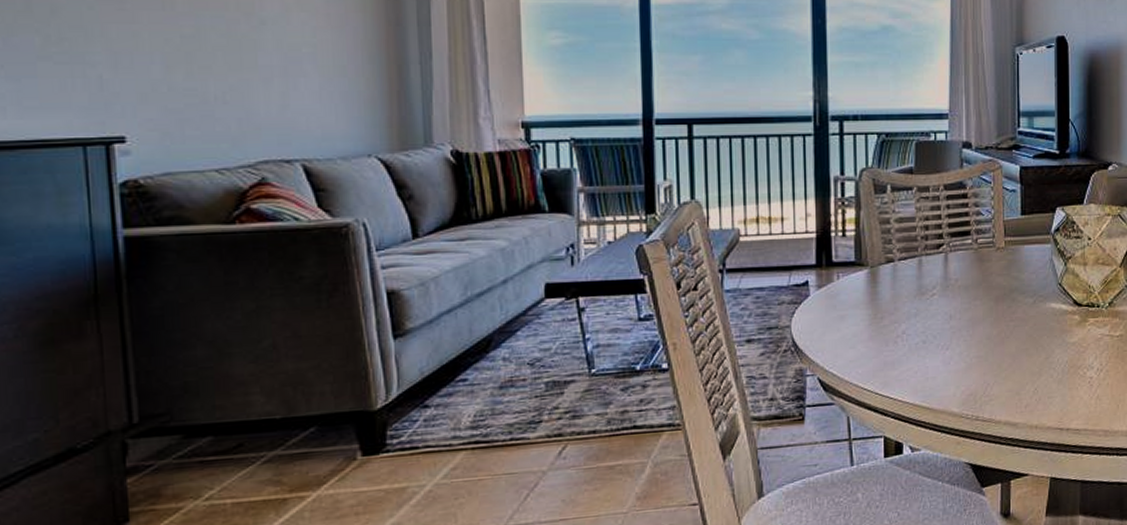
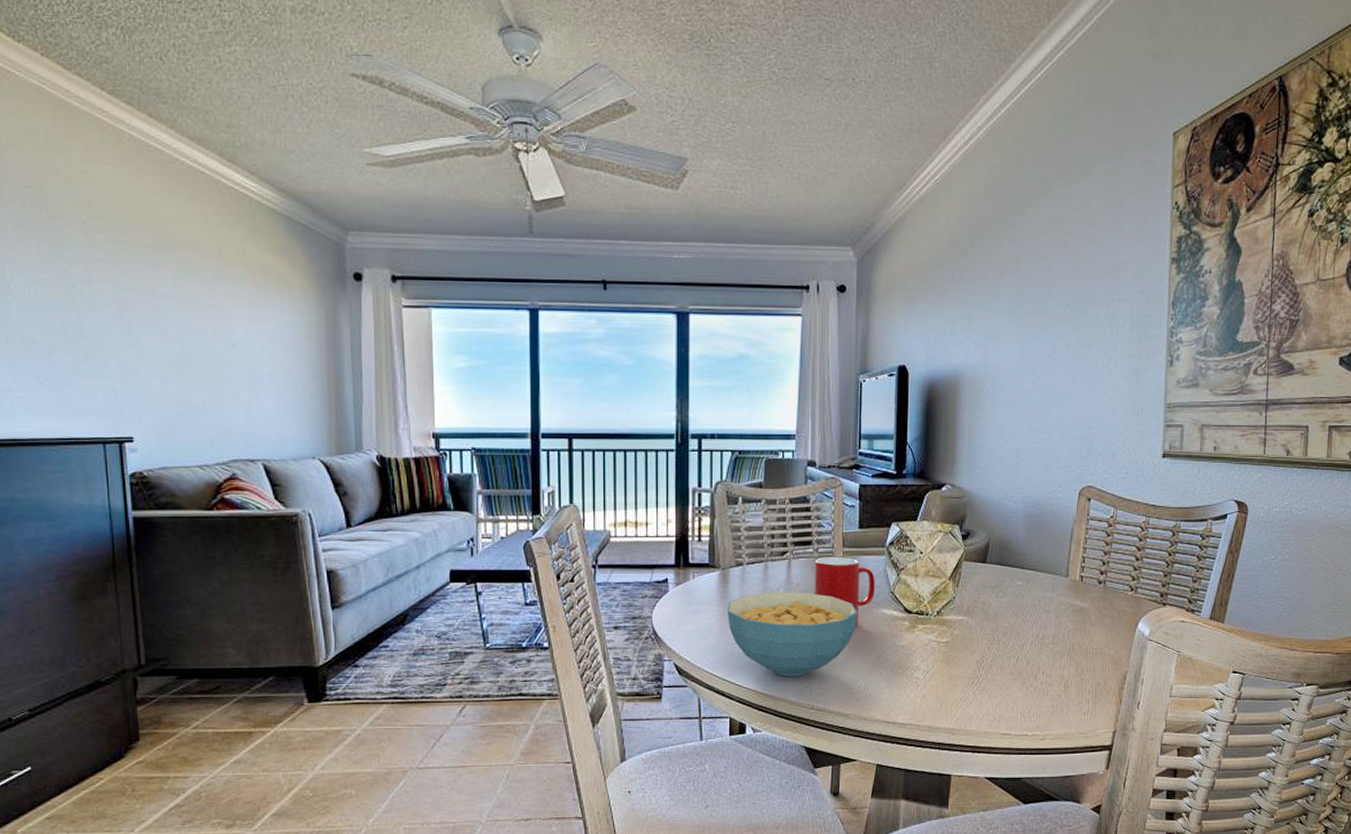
cereal bowl: none [877,288,1024,385] -> present [727,592,858,677]
cup: none [975,247,1041,323] -> present [815,556,875,625]

